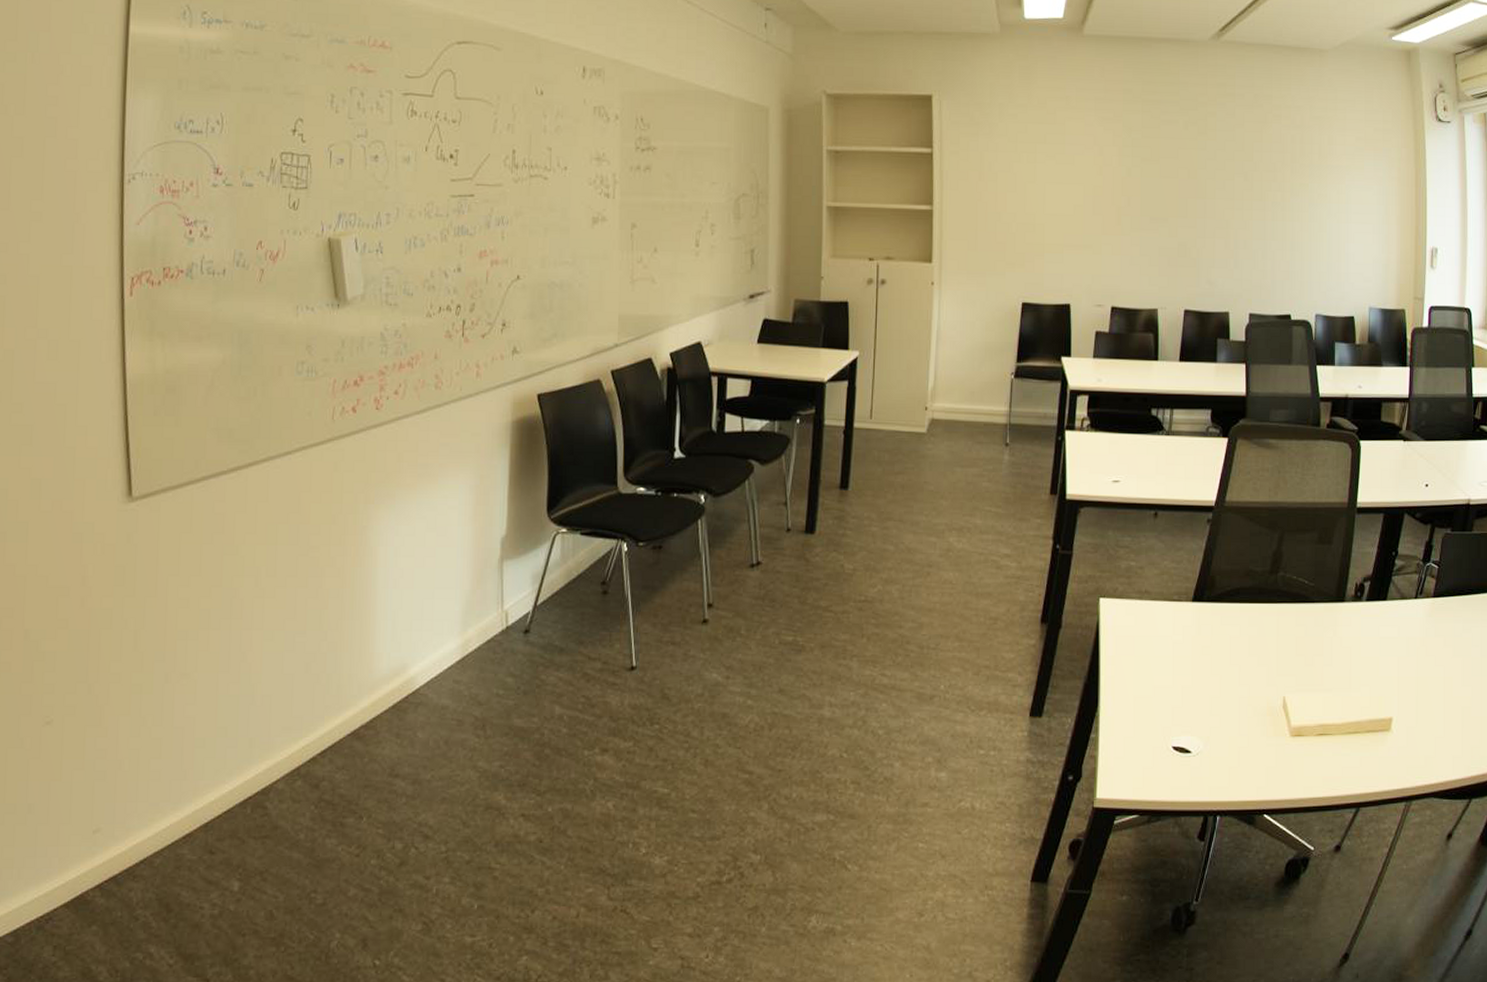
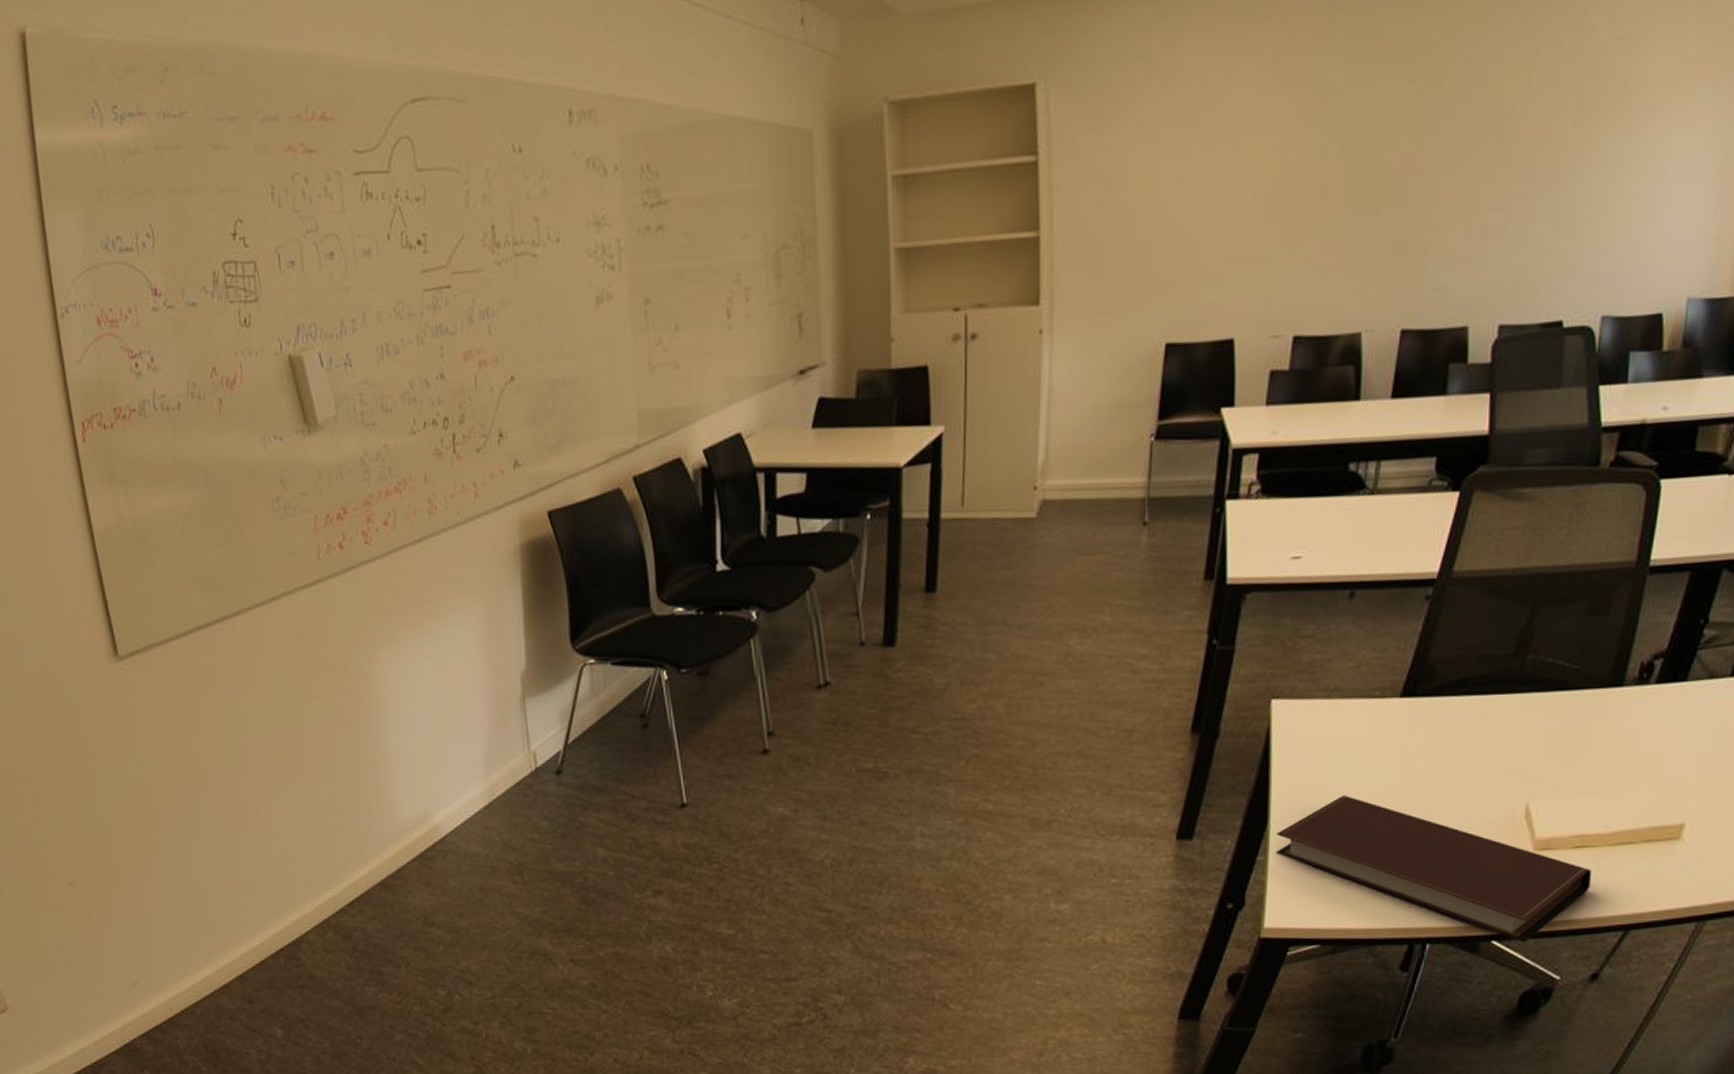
notebook: none [1104,682,1332,817] -> present [1276,794,1592,943]

